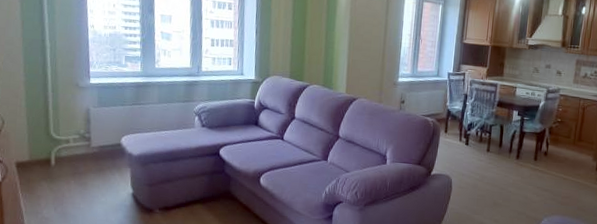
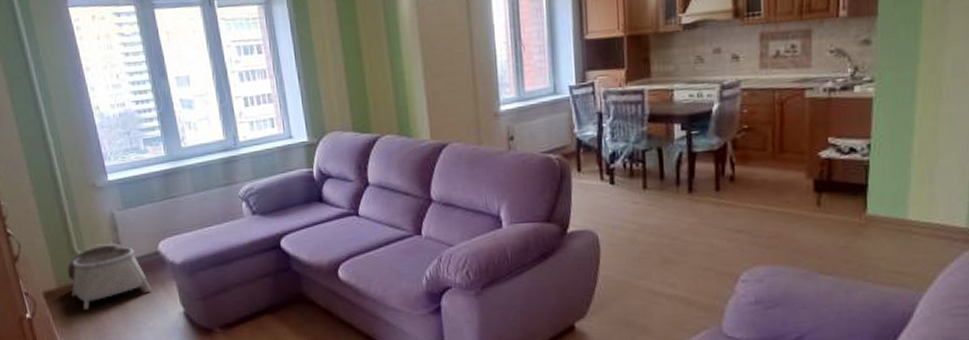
basket: none [40,131,110,181] -> present [66,243,152,310]

